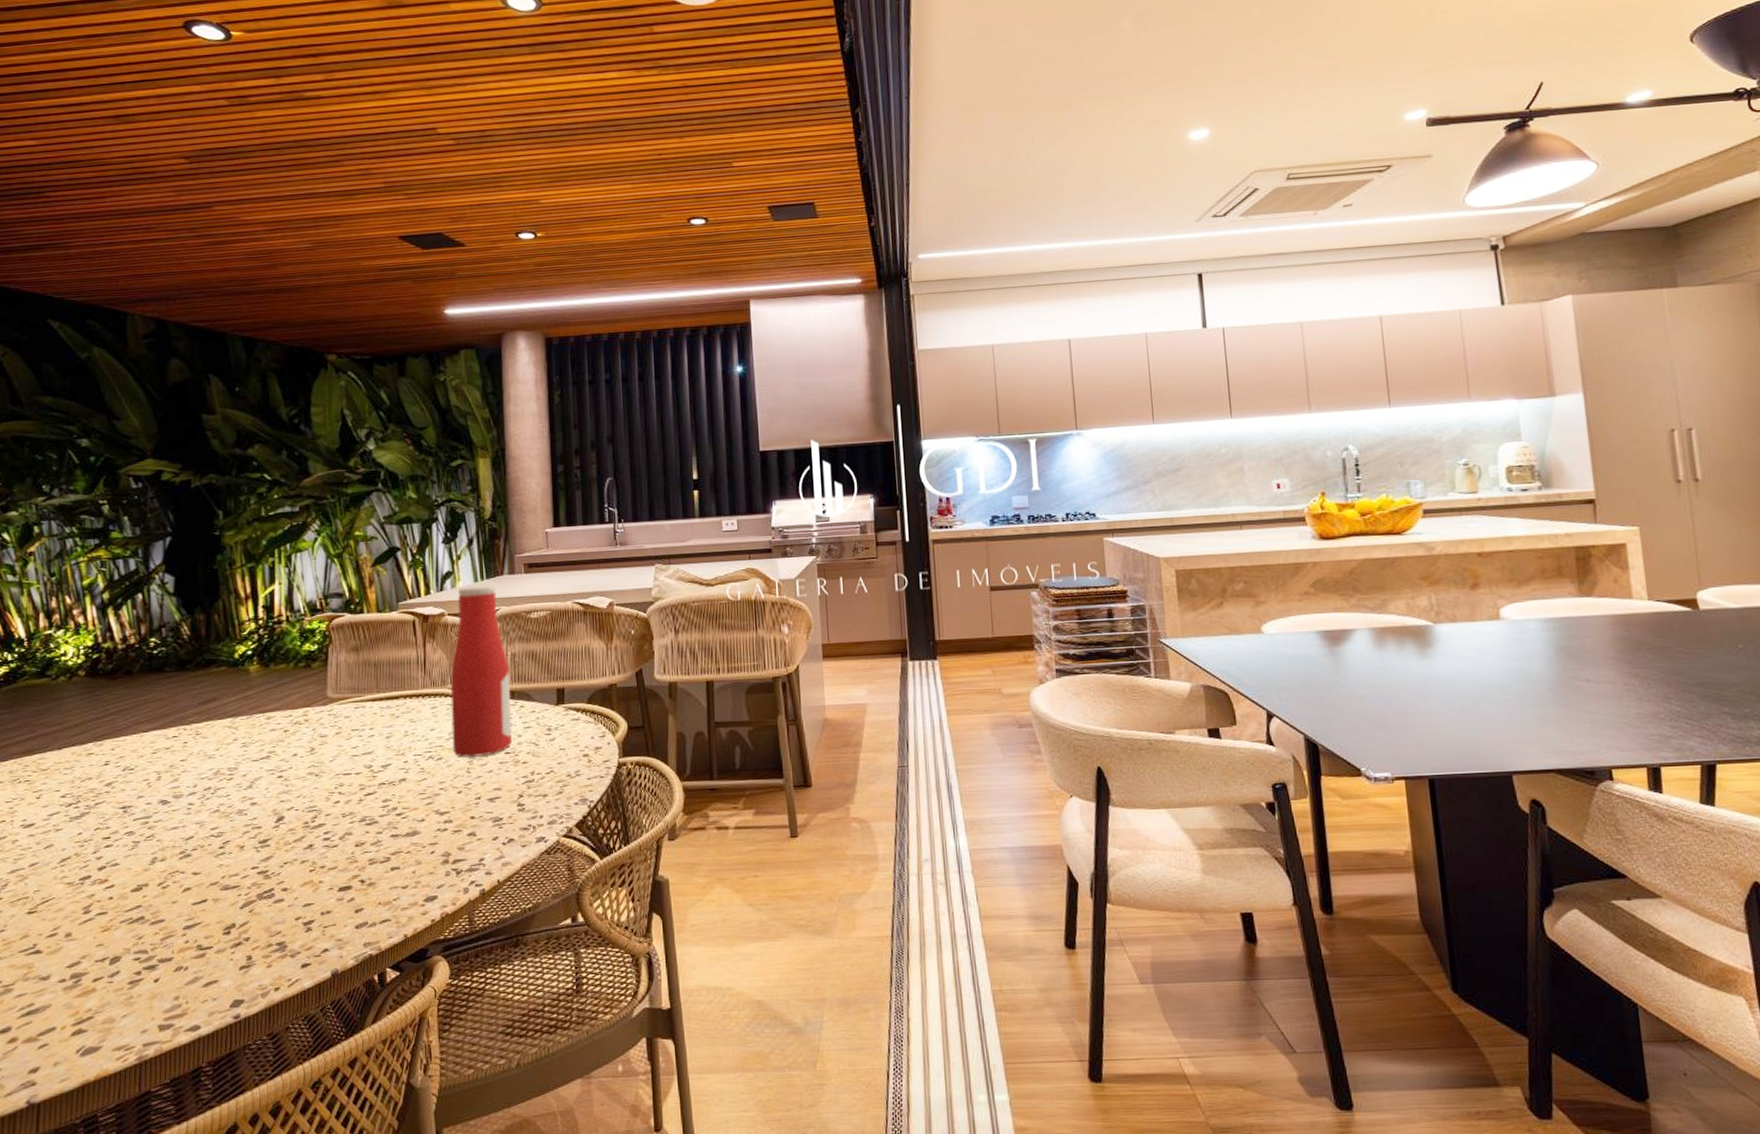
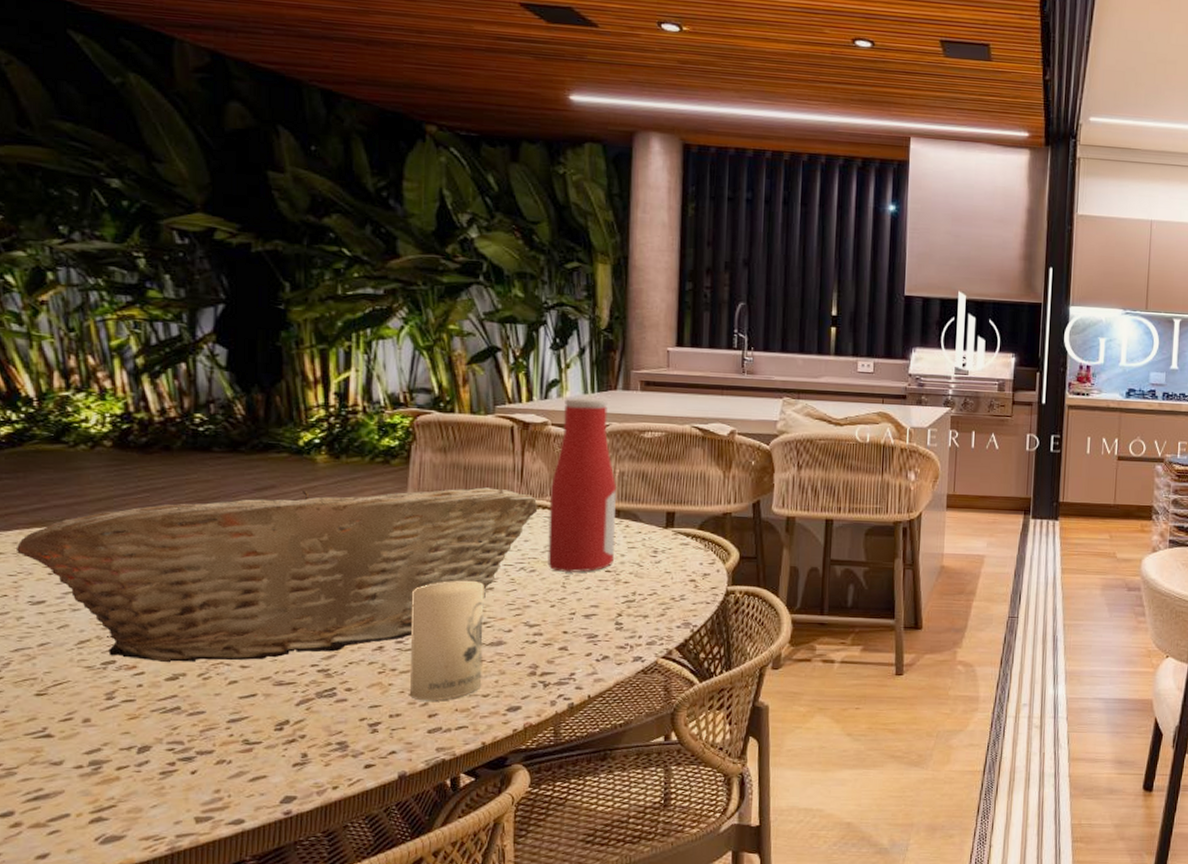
fruit basket: none [11,681,441,875] -> present [15,487,538,663]
candle: none [336,774,401,897] -> present [410,581,484,701]

